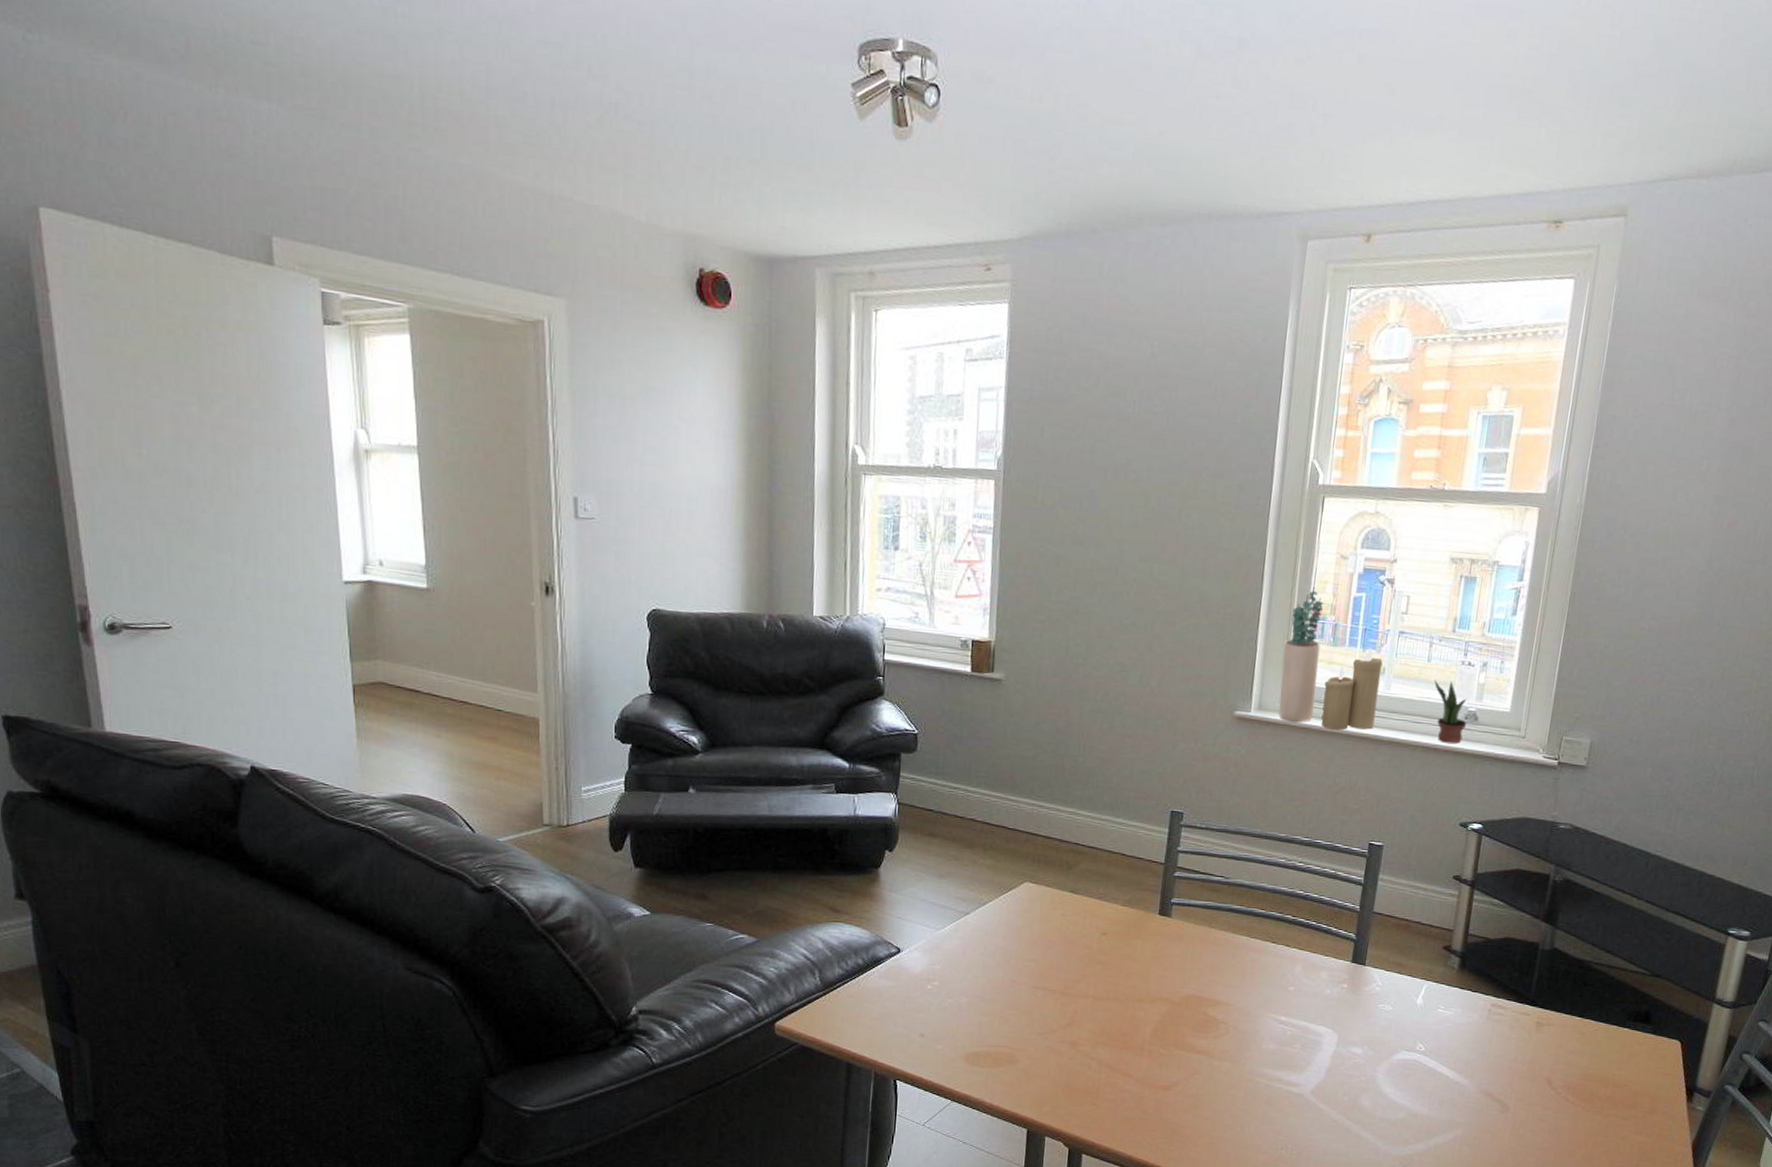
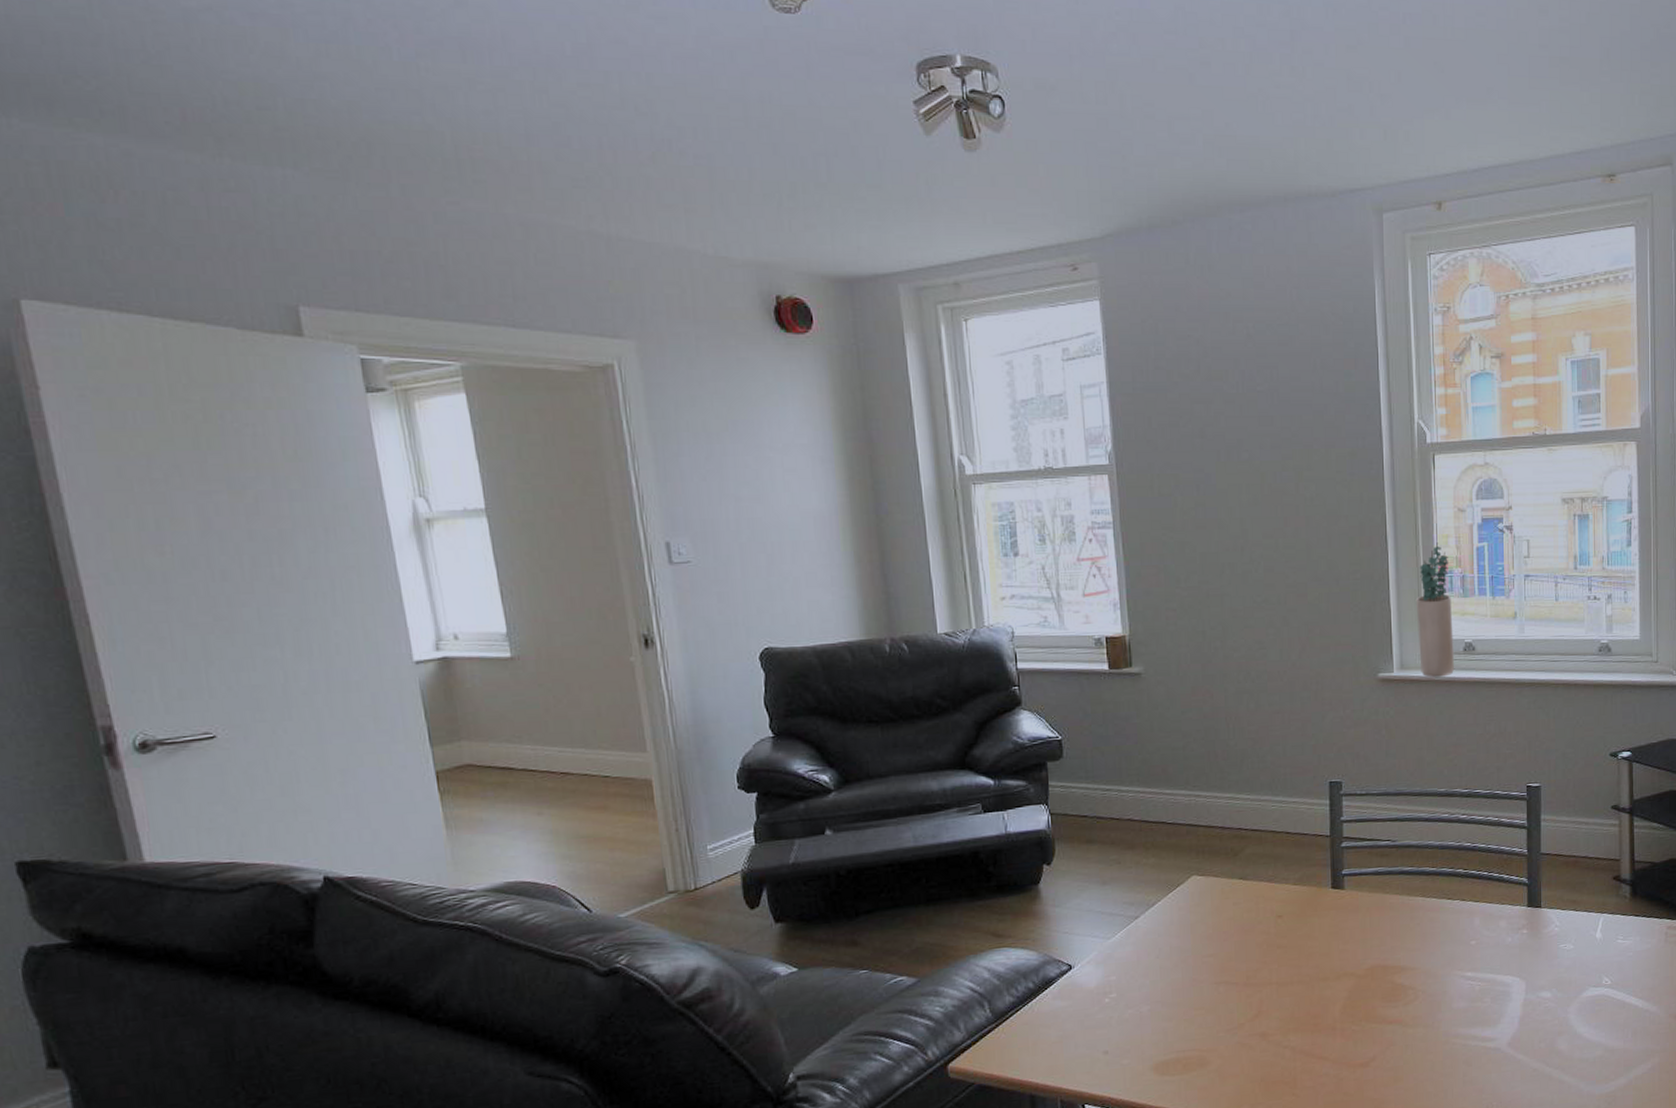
candle: present [1321,648,1383,731] -> none [1461,595,1514,680]
potted plant: present [1434,679,1467,745] -> none [1565,616,1602,678]

